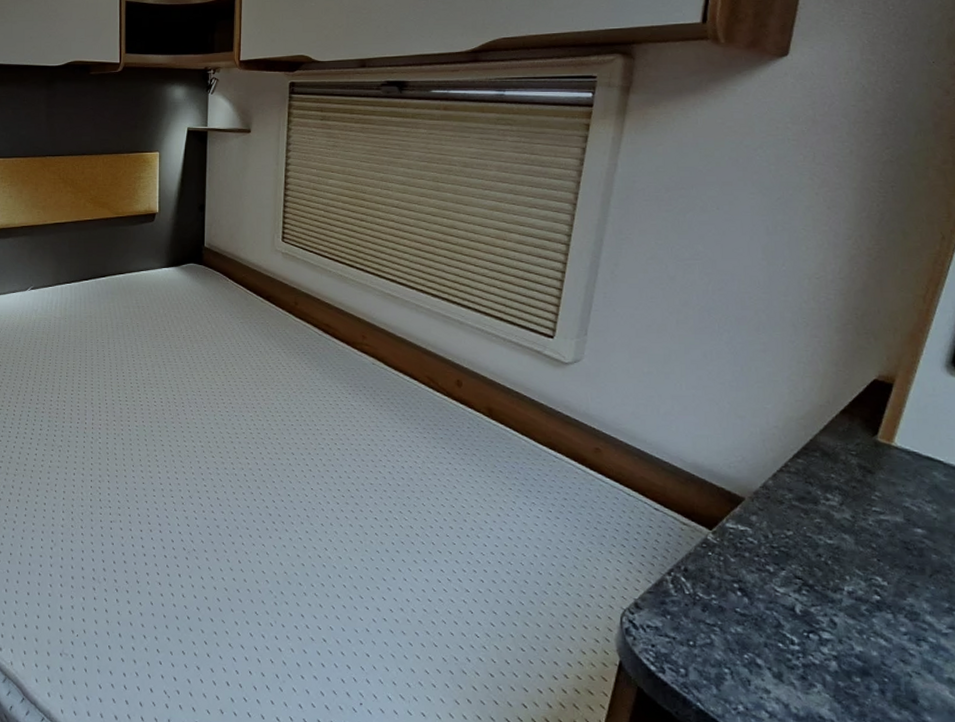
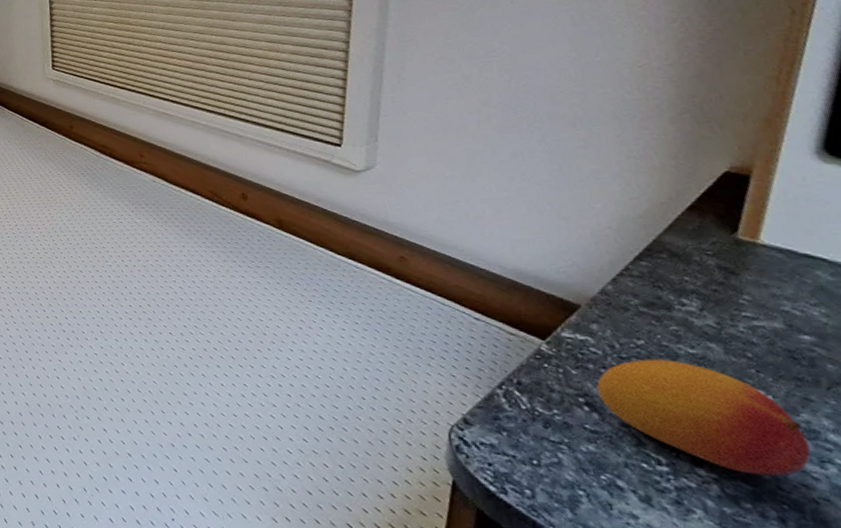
fruit: none [750,548,911,653] -> present [596,359,811,477]

